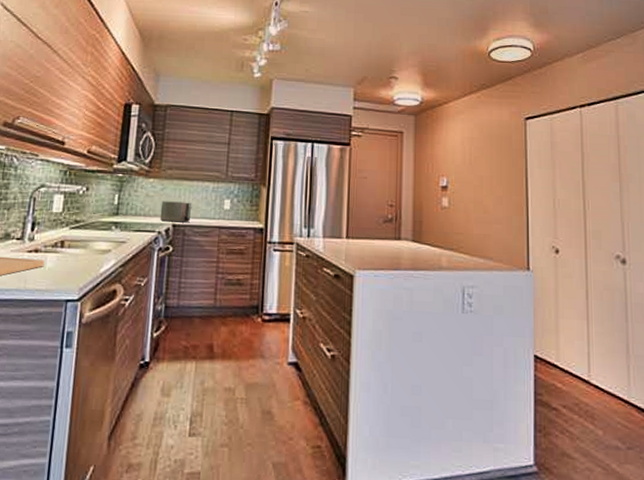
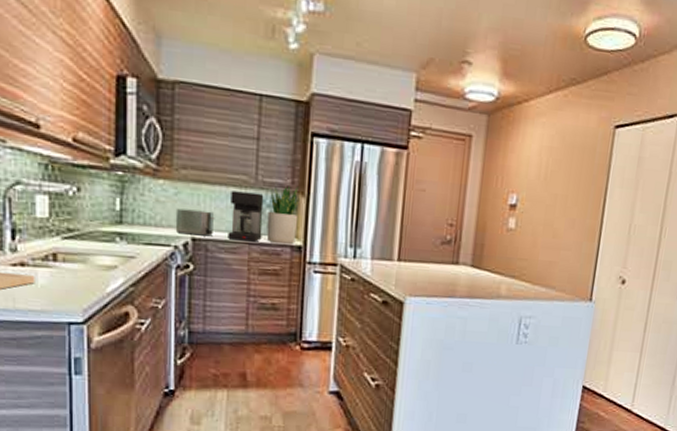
coffee maker: none [202,185,233,226] -> present [228,191,264,242]
planter: none [234,179,261,227] -> present [266,186,299,244]

